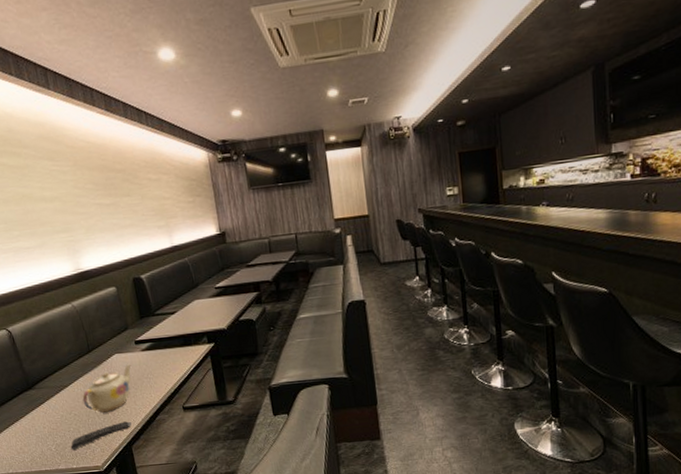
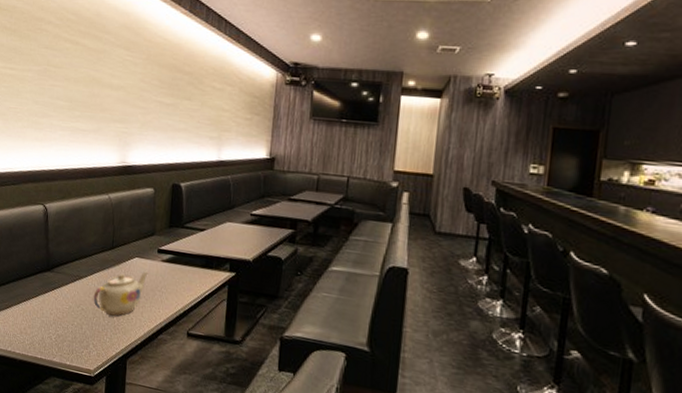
remote control: present [70,421,132,450] -> none [69,330,134,346]

